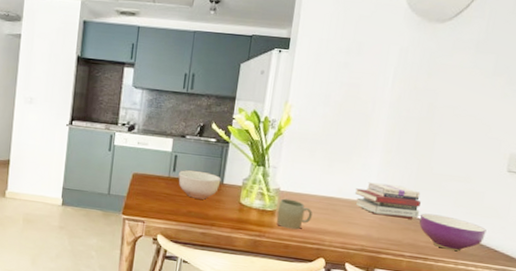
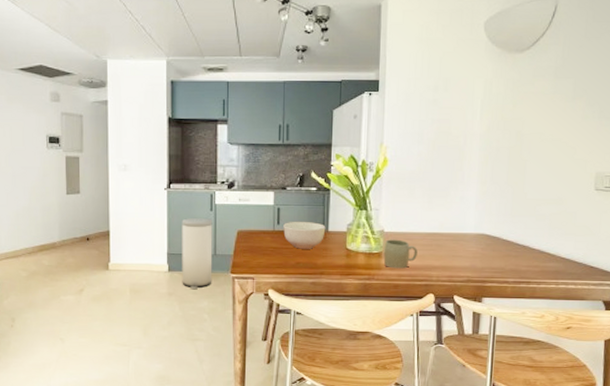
pedal bin: none [74,155,110,226] -> present [182,217,213,289]
books: present [355,182,421,219] -> none [456,214,519,246]
bowl: present [419,213,486,252] -> none [519,238,581,272]

